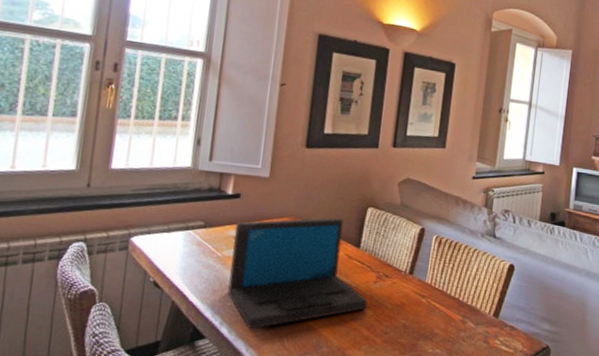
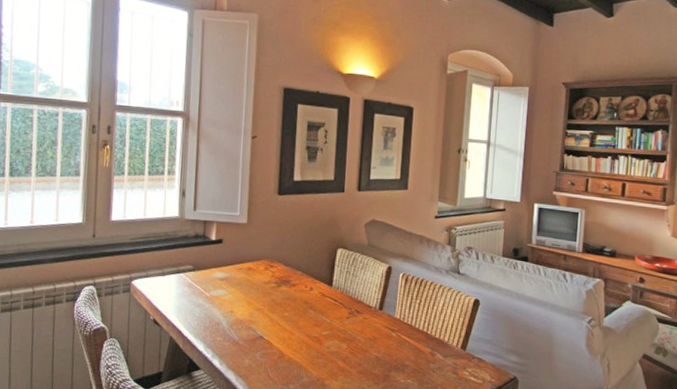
laptop: present [228,217,367,329] -> none [217,258,342,362]

